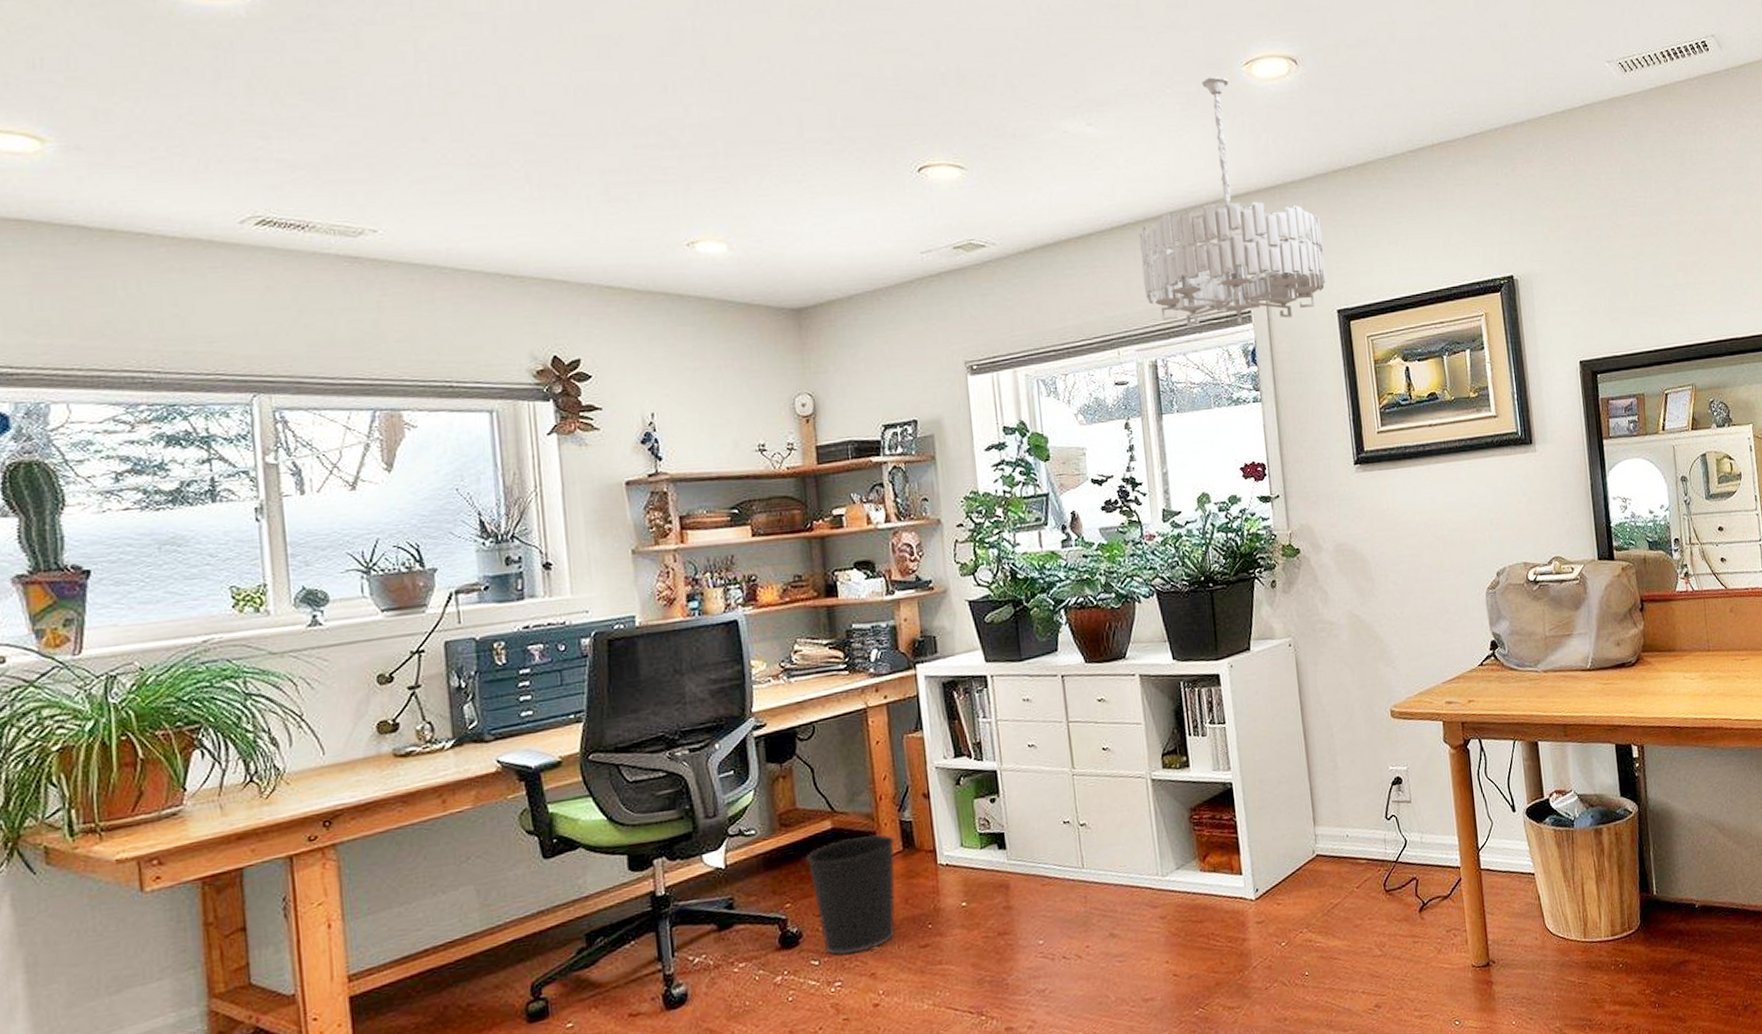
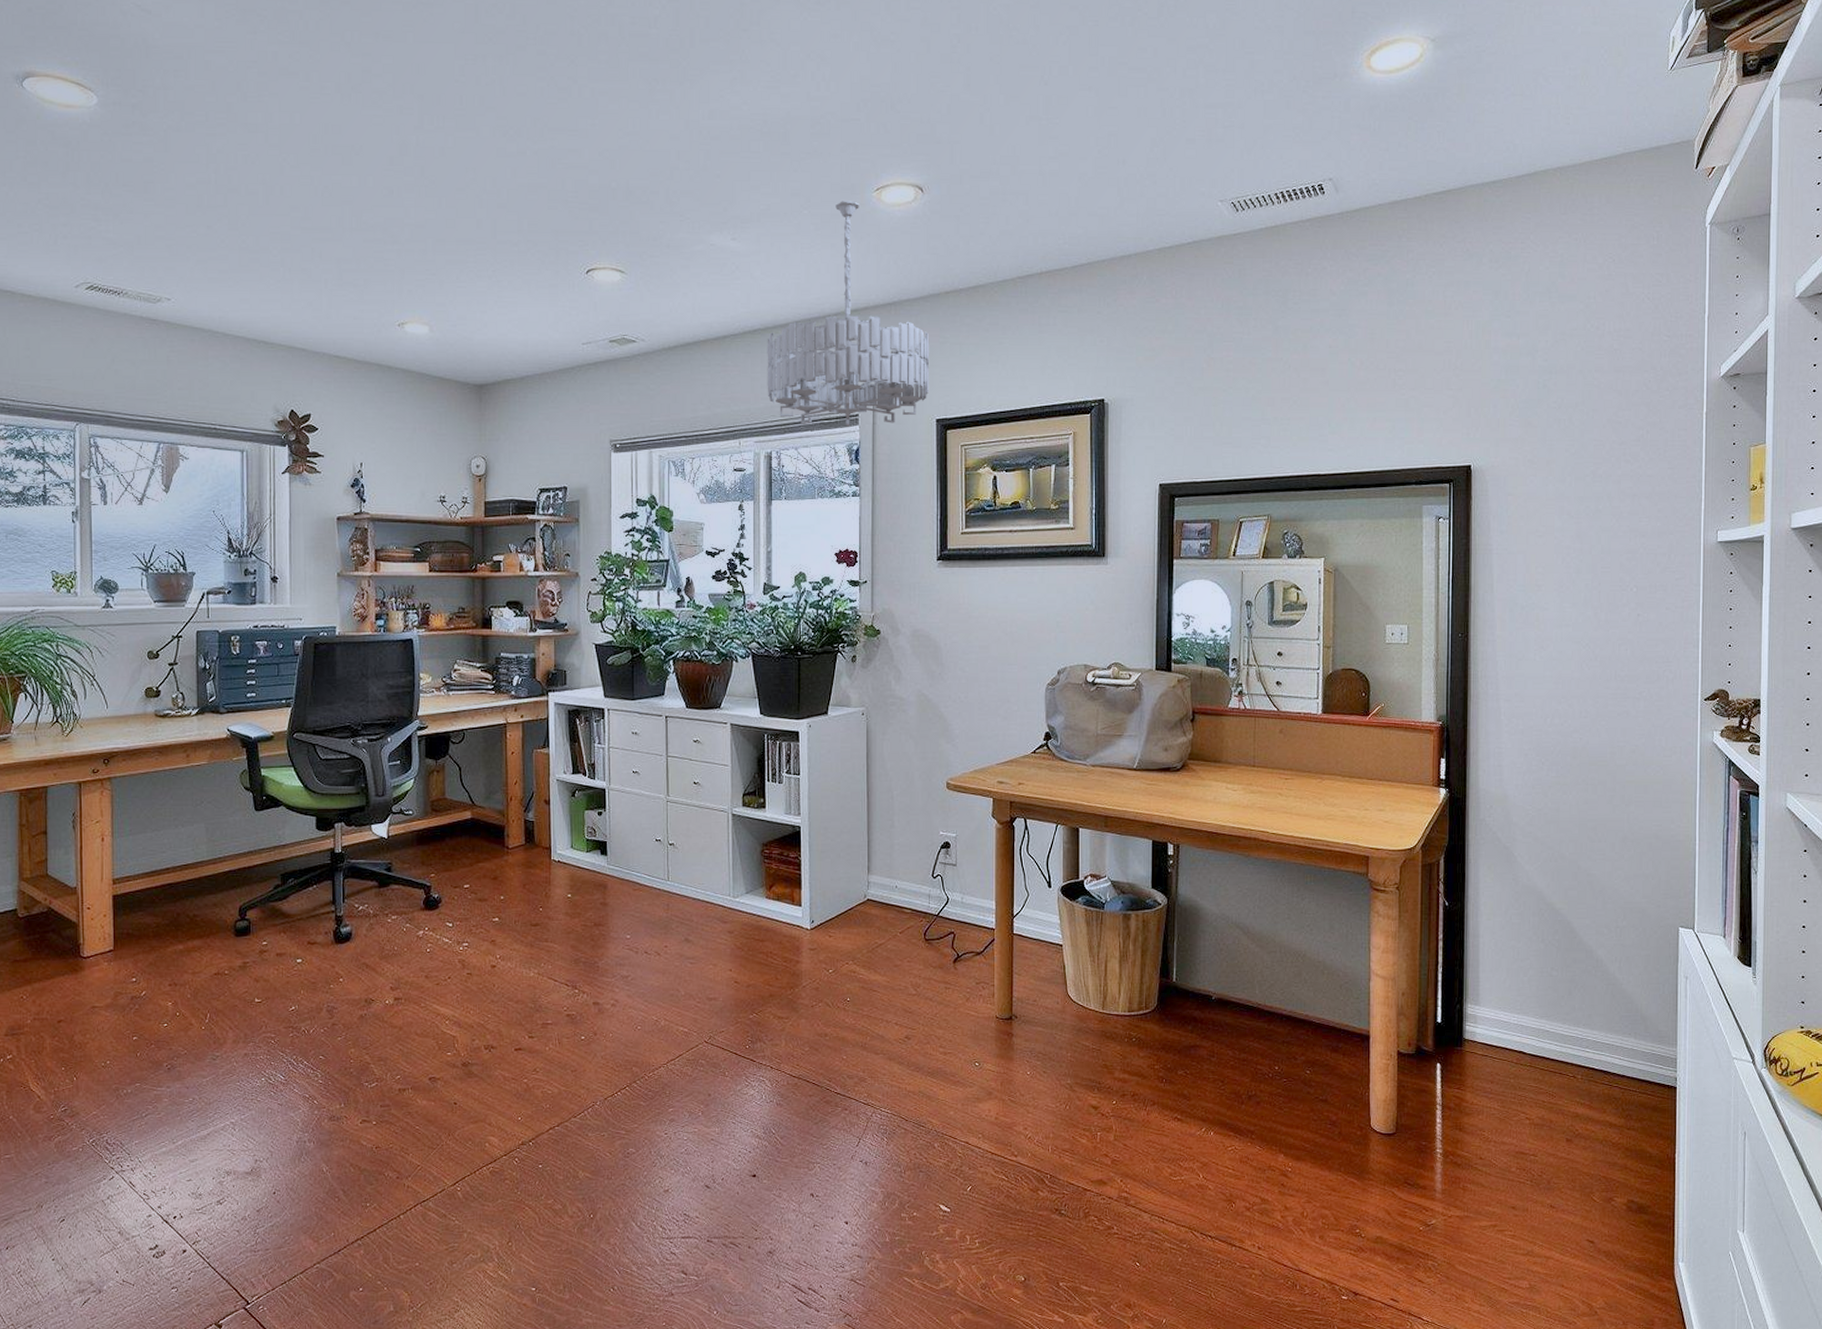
wastebasket: present [805,834,896,955] -> none [449,827,520,922]

